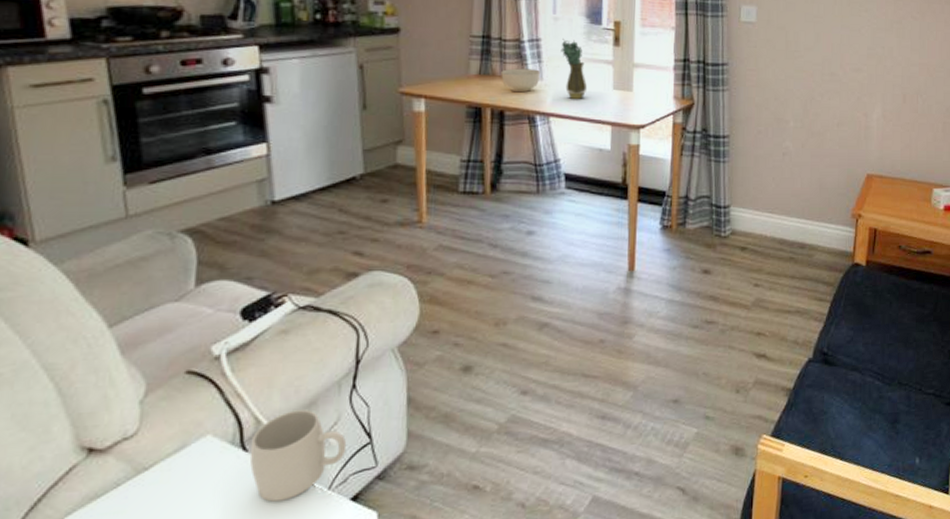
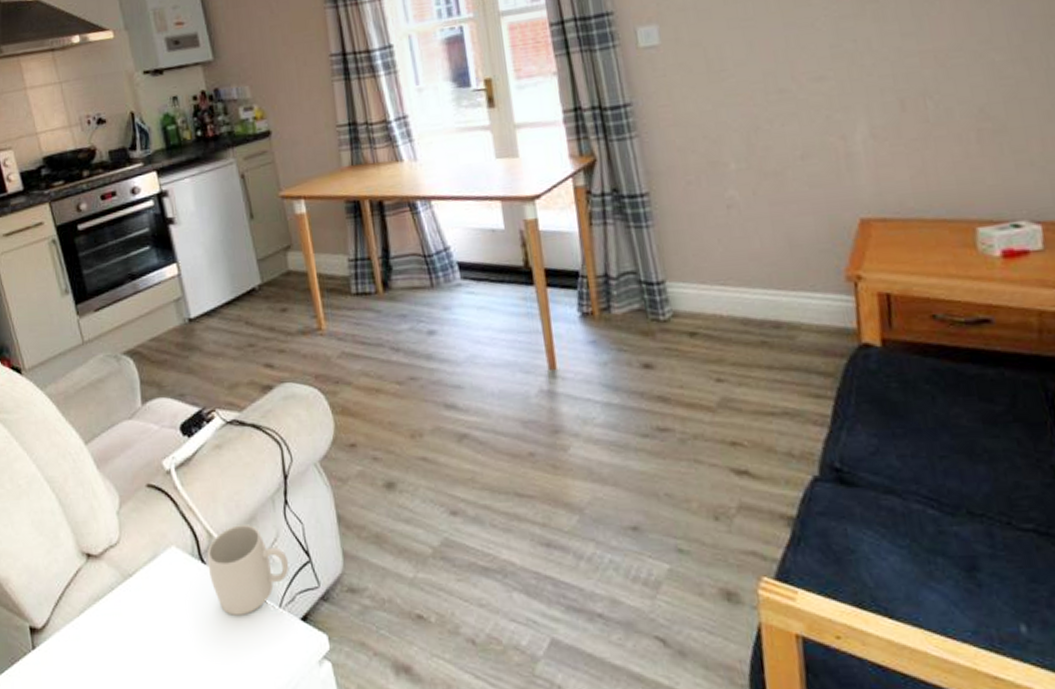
bowl: present [500,68,540,93] -> none [372,149,414,179]
vase: present [560,39,588,99] -> none [430,109,467,177]

